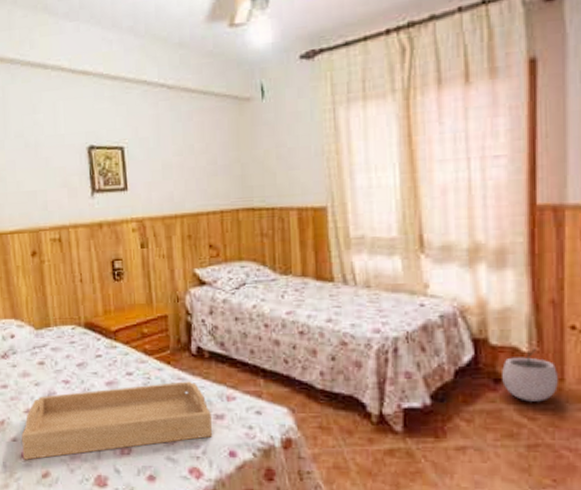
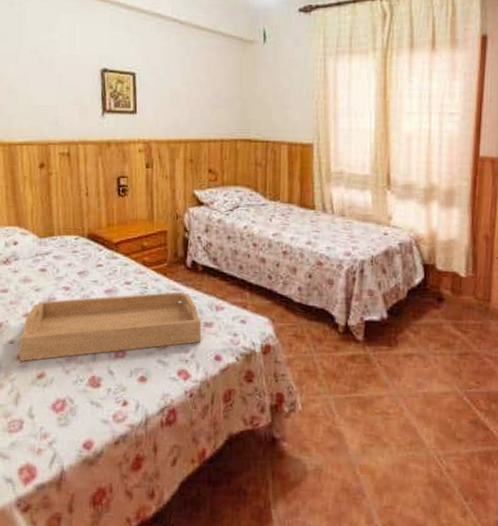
plant pot: present [502,347,558,402] -> none [444,273,486,318]

